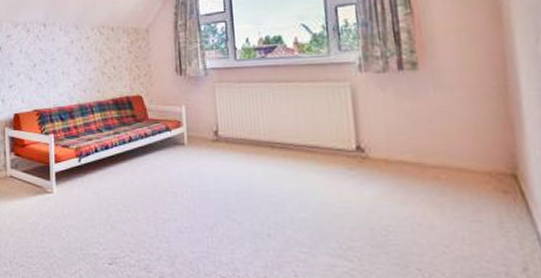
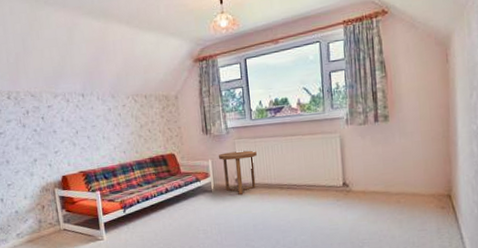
side table: none [193,97,242,151] -> present [218,150,257,195]

